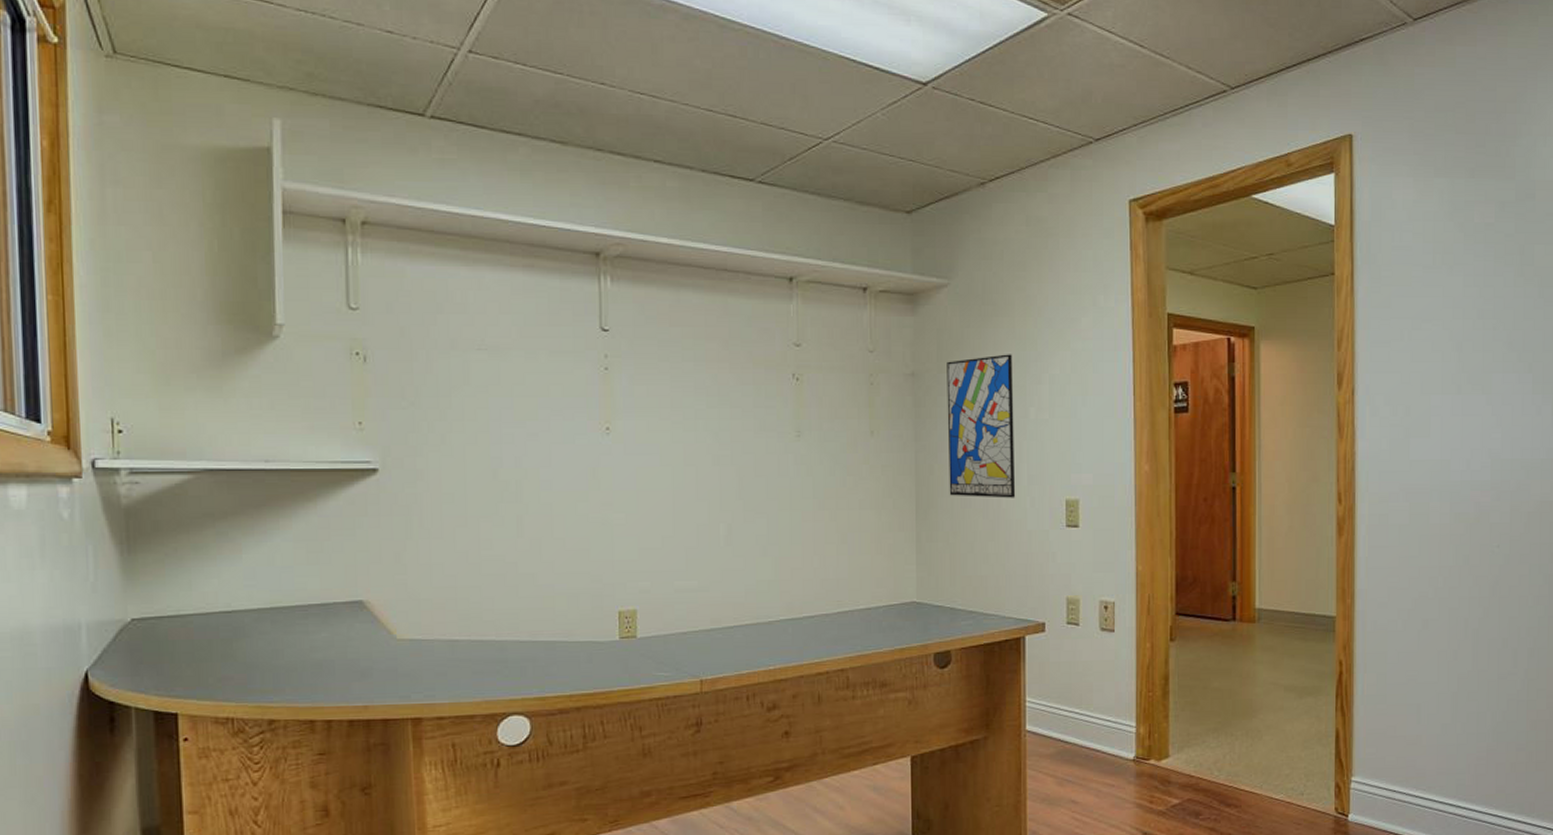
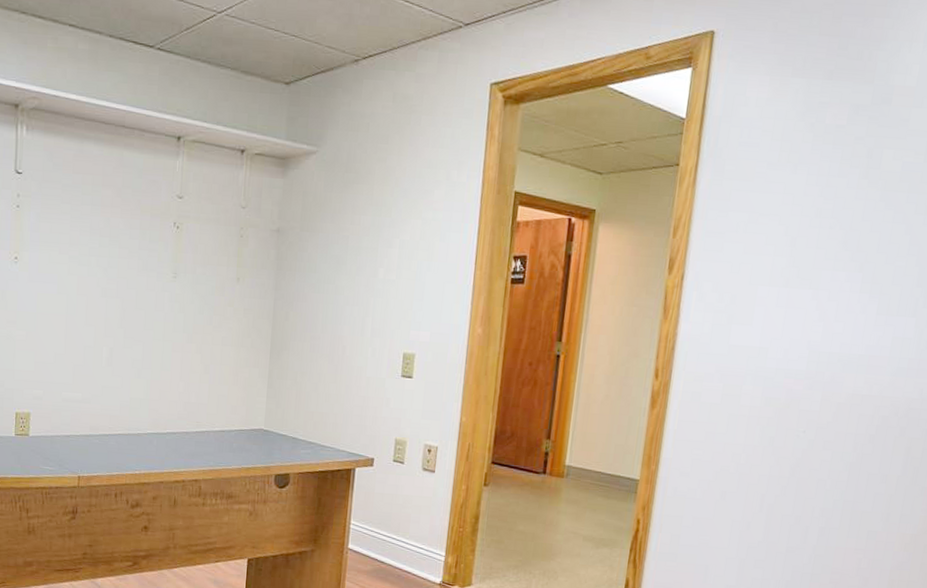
wall art: present [947,354,1016,498] -> none [300,218,369,348]

